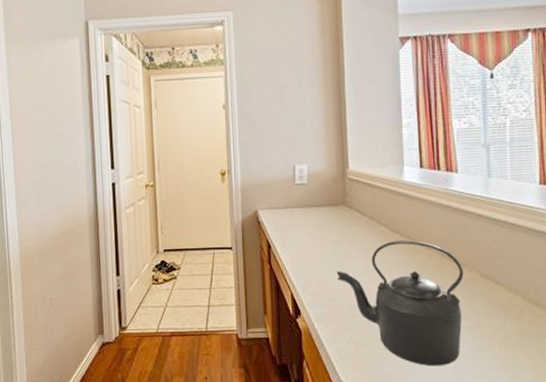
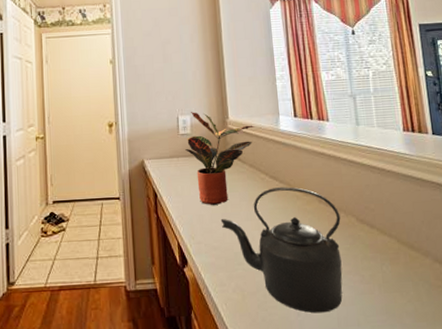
potted plant: none [301,161,376,258] -> present [185,112,255,206]

